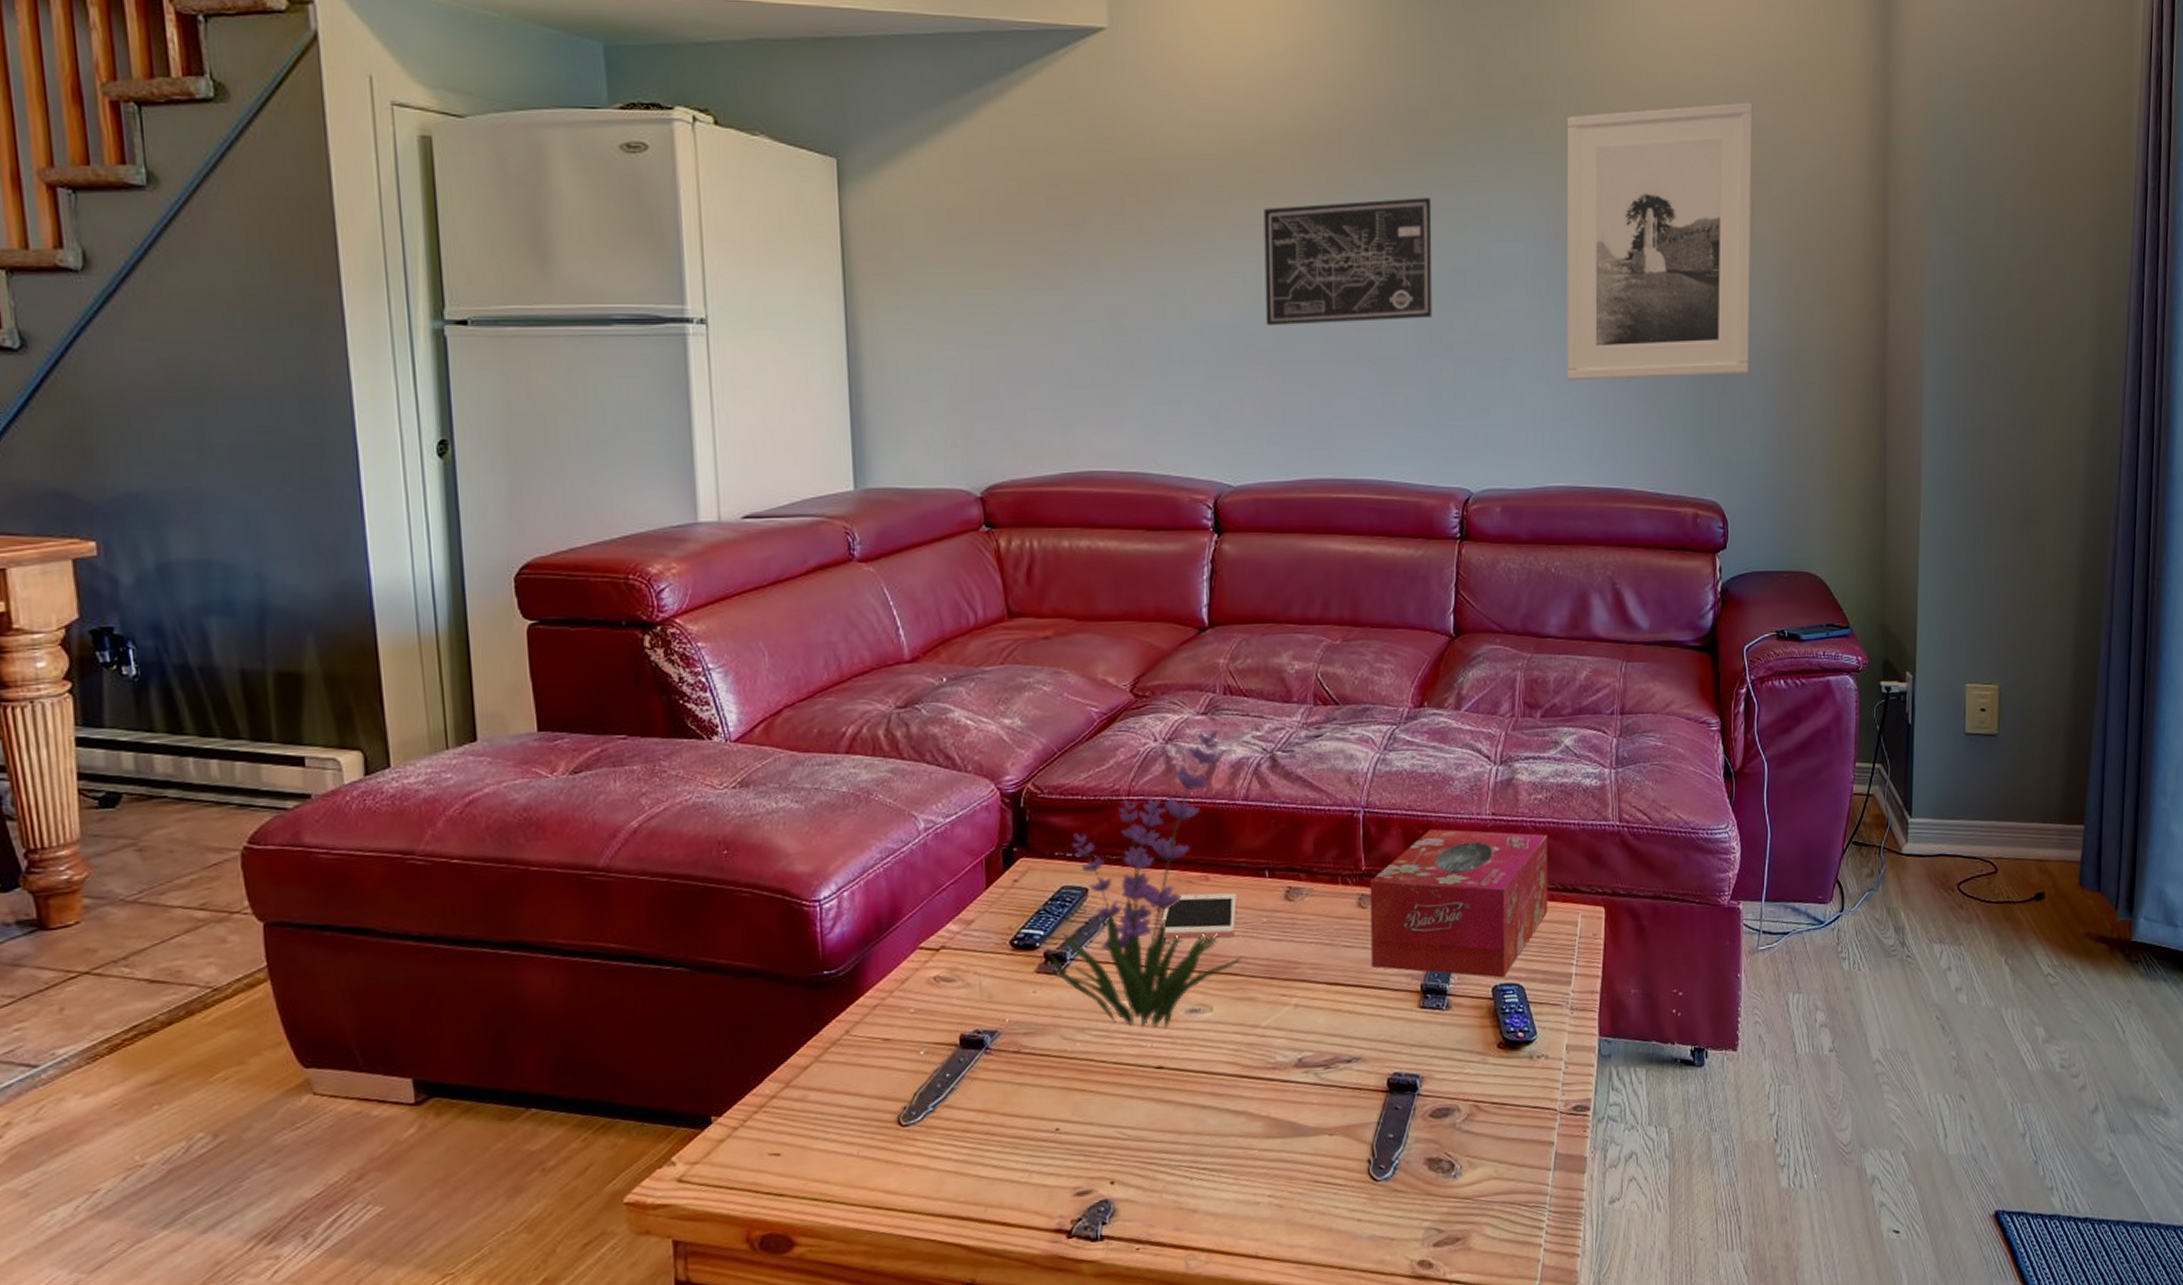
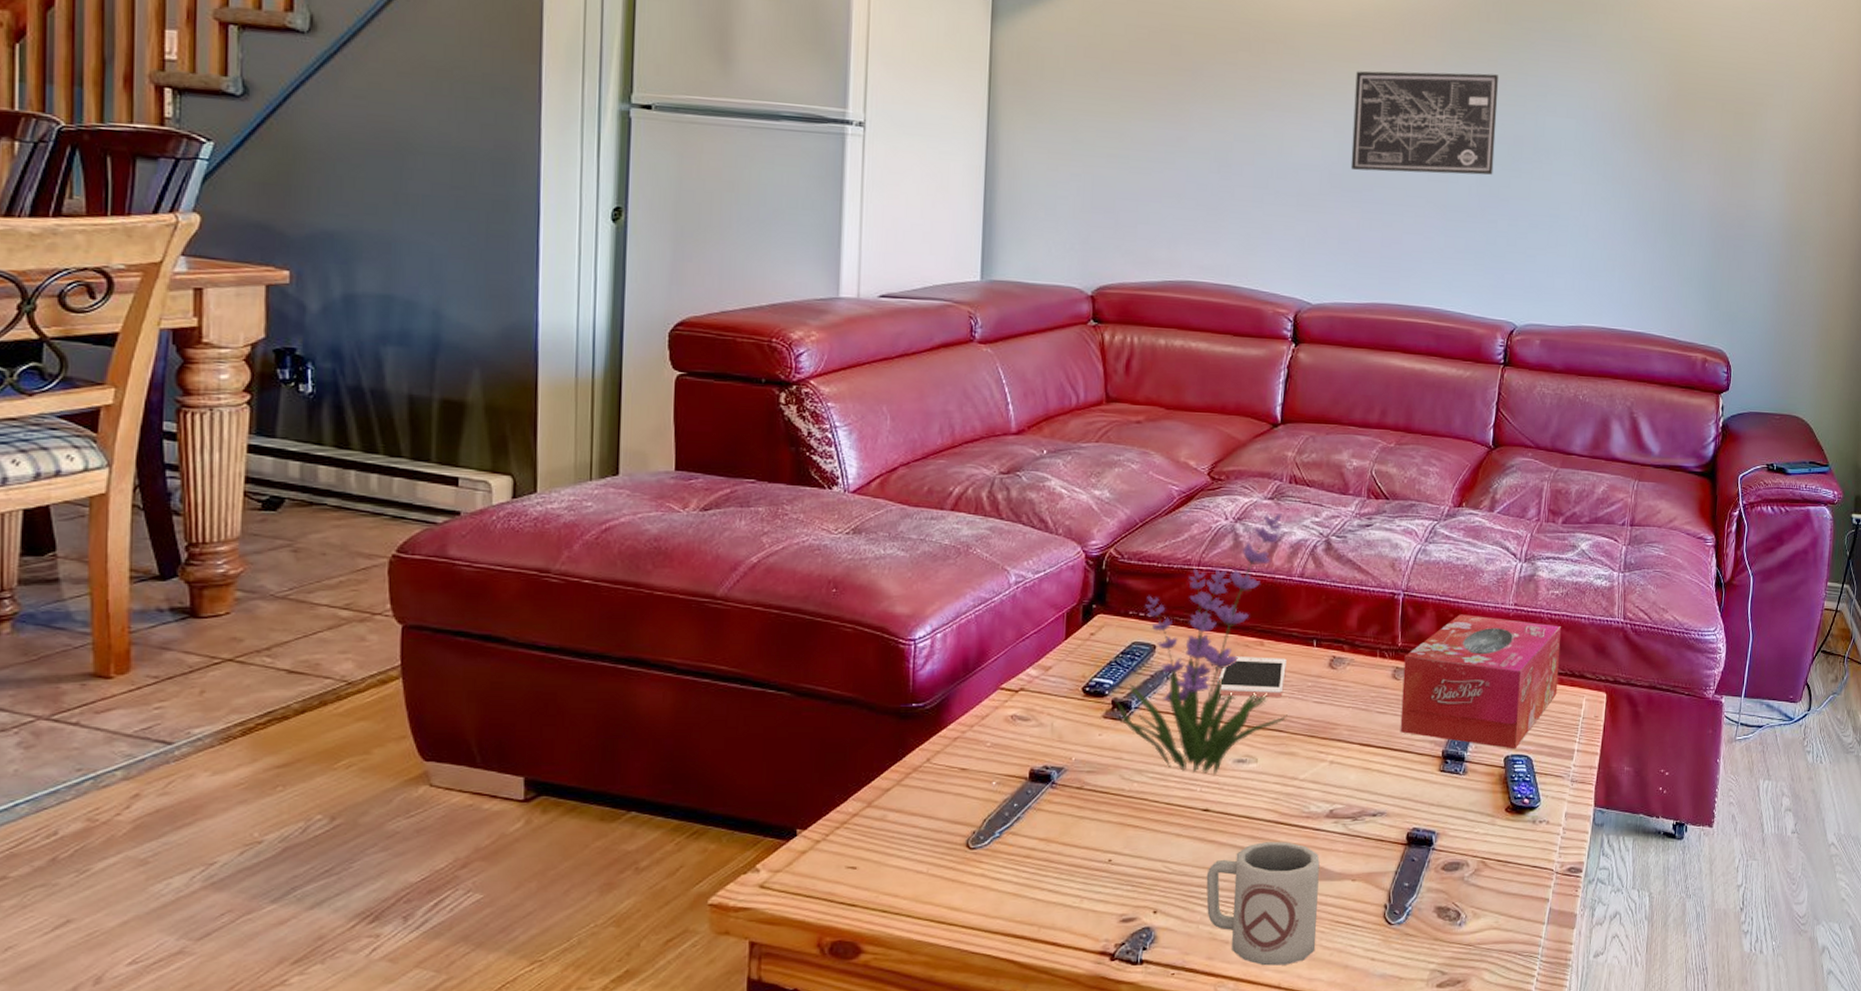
cup: none [1166,1097,1294,1235] -> present [1206,842,1320,966]
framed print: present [1566,102,1753,381] -> none [1603,17,1772,245]

